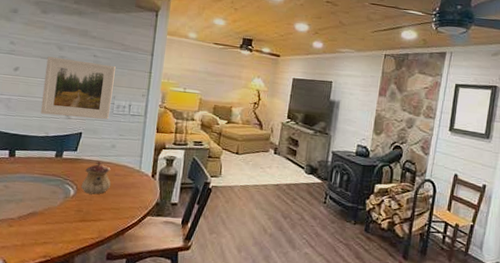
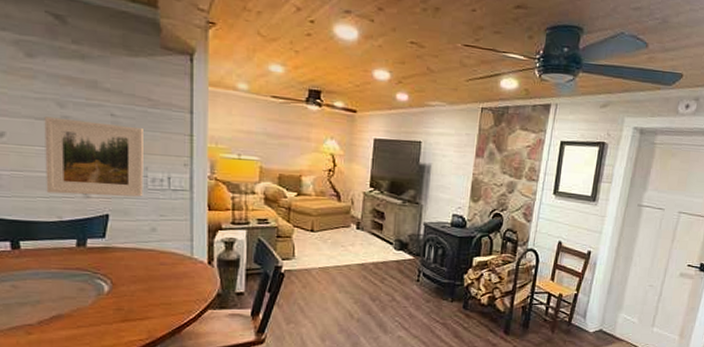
teapot: present [81,161,111,195] -> none [117,248,157,289]

